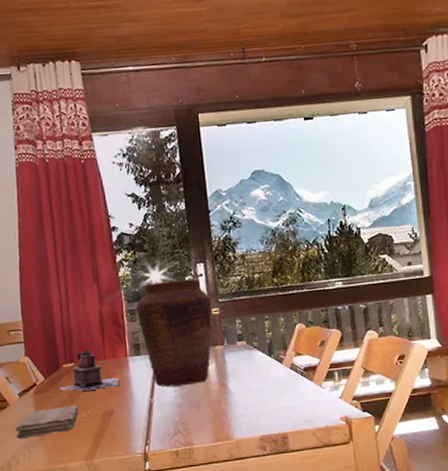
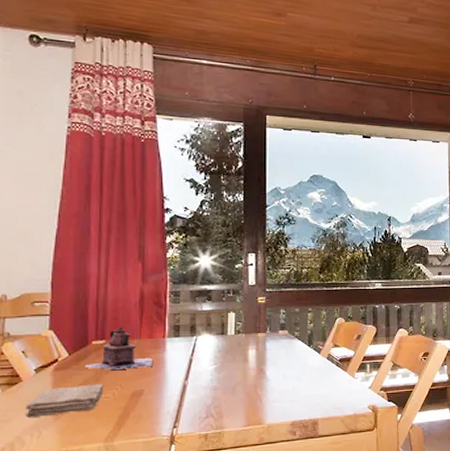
vase: present [135,279,213,387] -> none [180,268,260,370]

